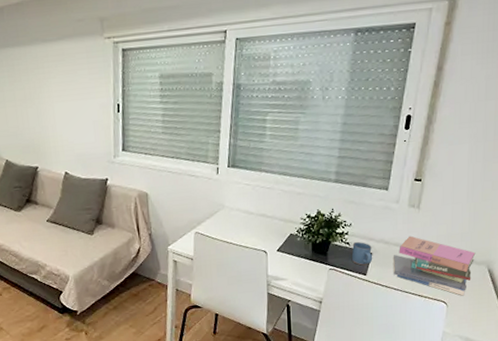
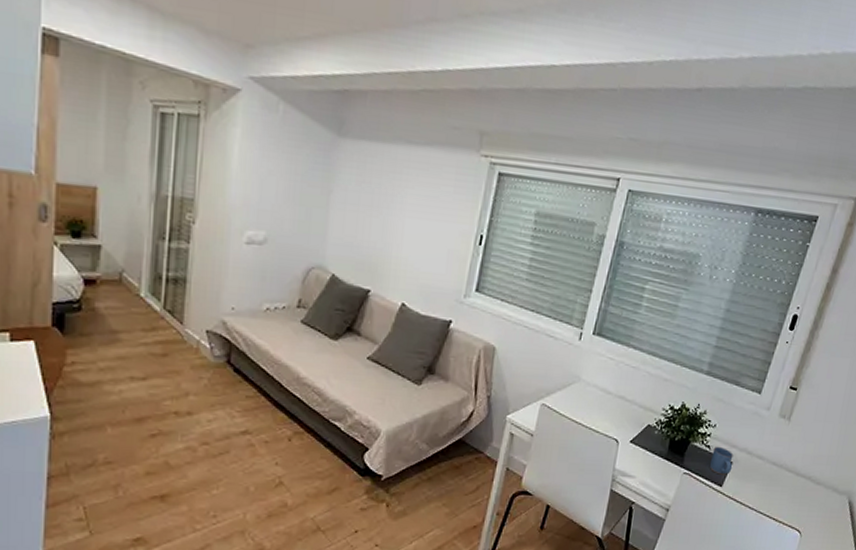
books: present [392,235,476,296] -> none [751,449,840,527]

